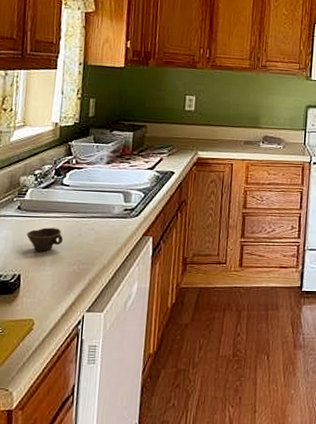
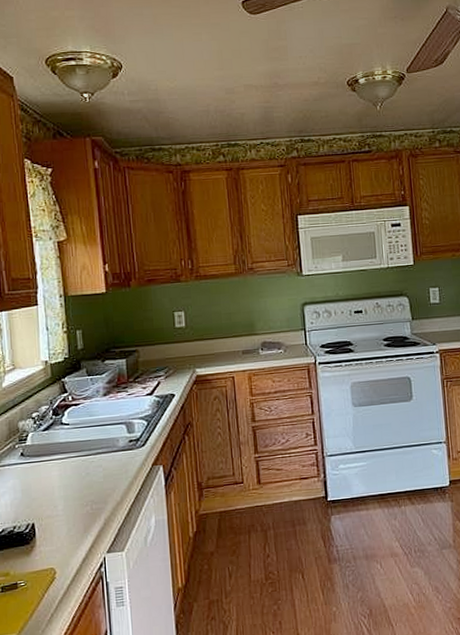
cup: present [26,227,63,251] -> none [34,470,71,497]

